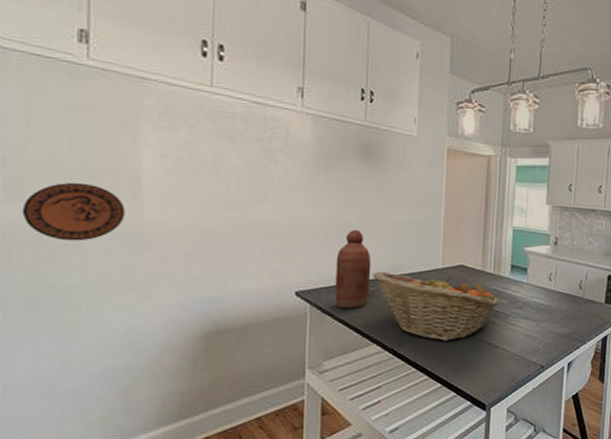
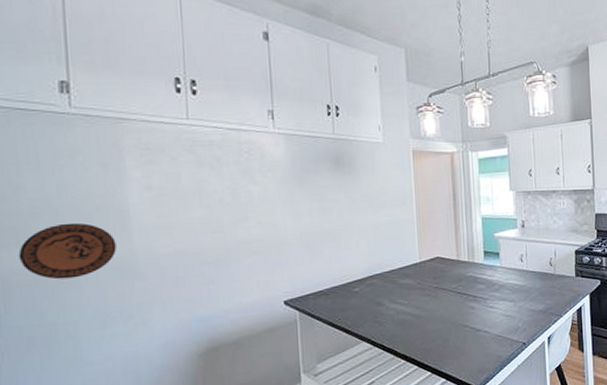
bottle: present [335,229,372,309] -> none [319,235,354,312]
fruit basket: present [372,271,501,342] -> none [355,268,478,331]

